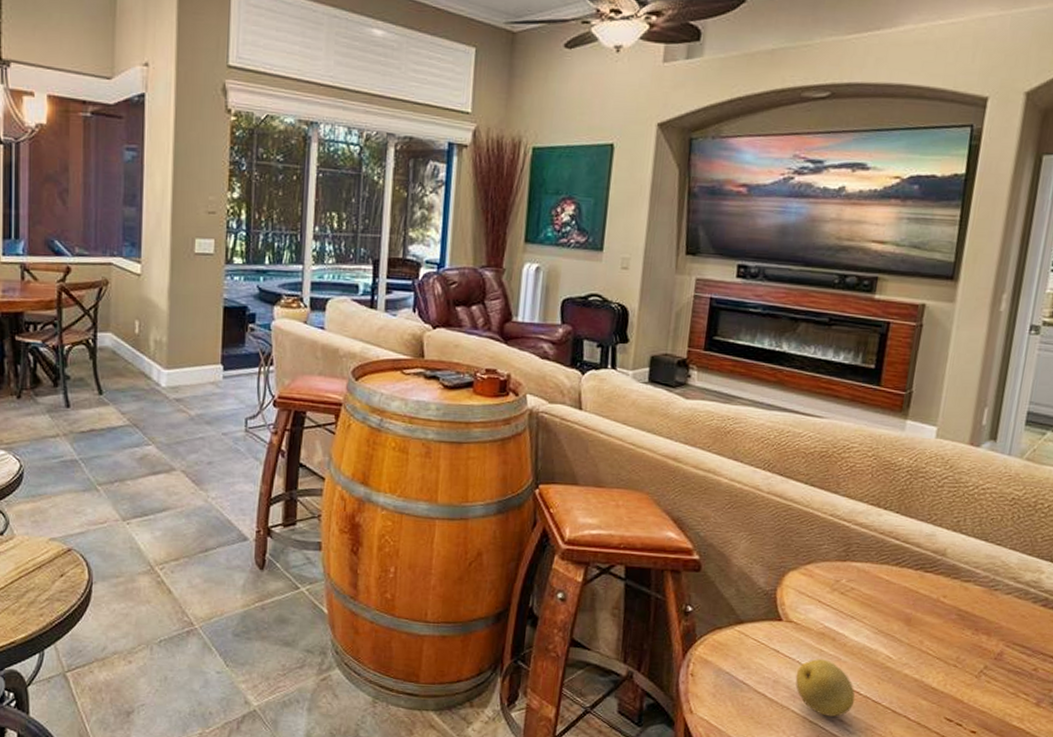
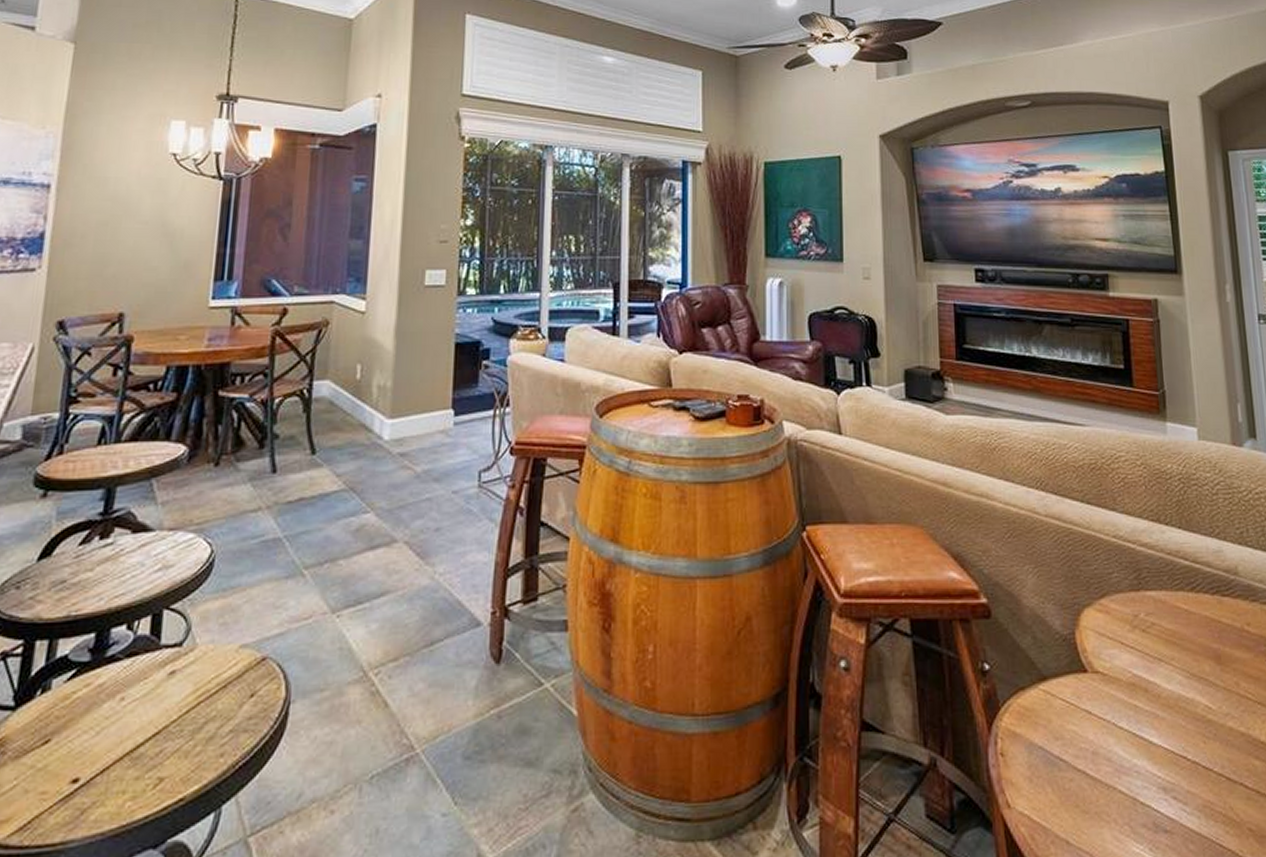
fruit: present [795,659,855,717] -> none [1114,717,1184,794]

